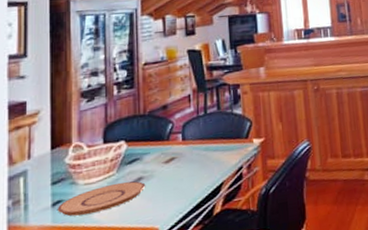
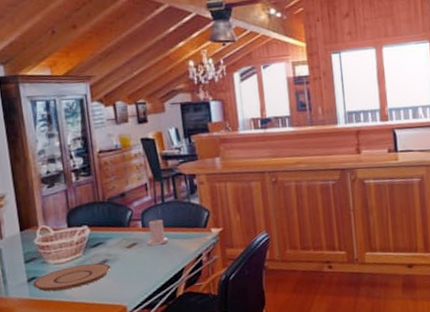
candle: none [186,131,209,160] -> present [147,219,169,246]

